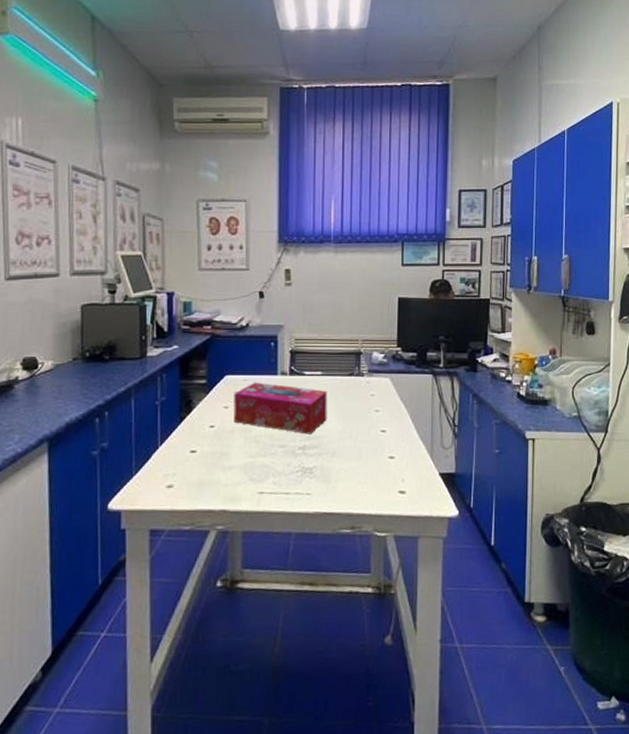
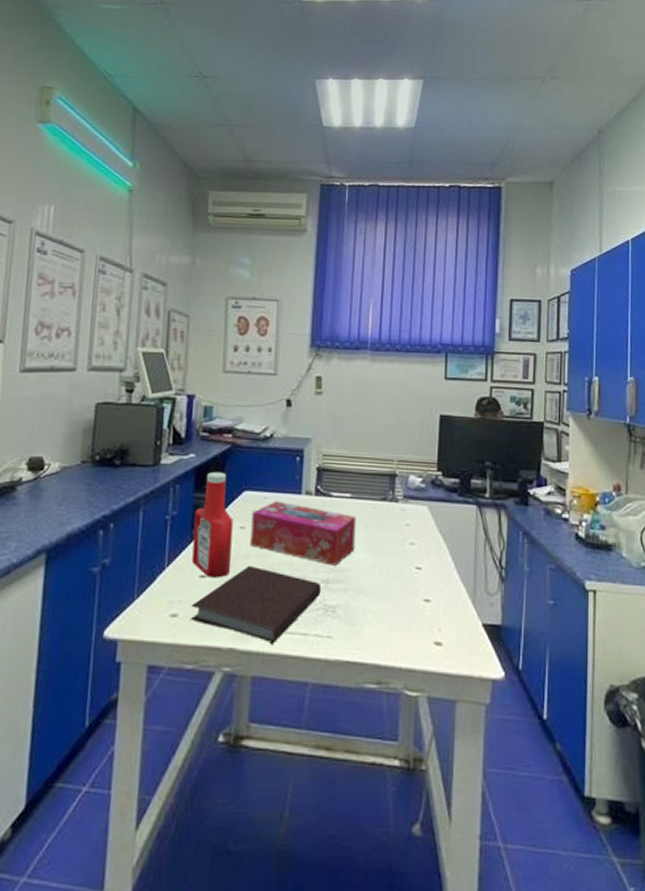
ketchup bottle: none [181,360,218,452] -> present [192,471,234,578]
notebook: none [184,439,299,504] -> present [191,565,322,644]

